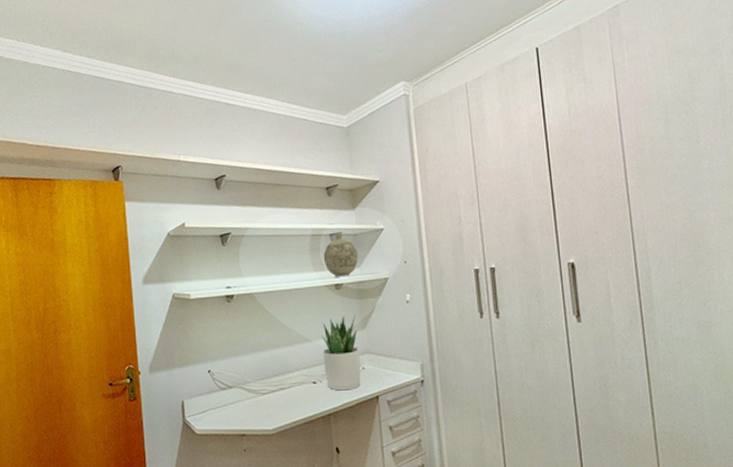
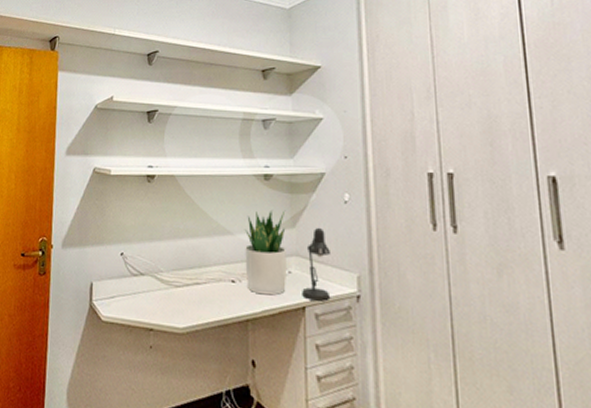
decorative vase: present [323,233,358,277] -> none [253,119,291,167]
desk lamp: none [375,326,400,391] -> present [302,227,332,303]

